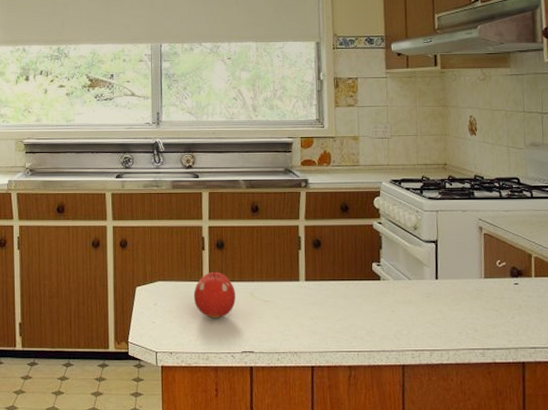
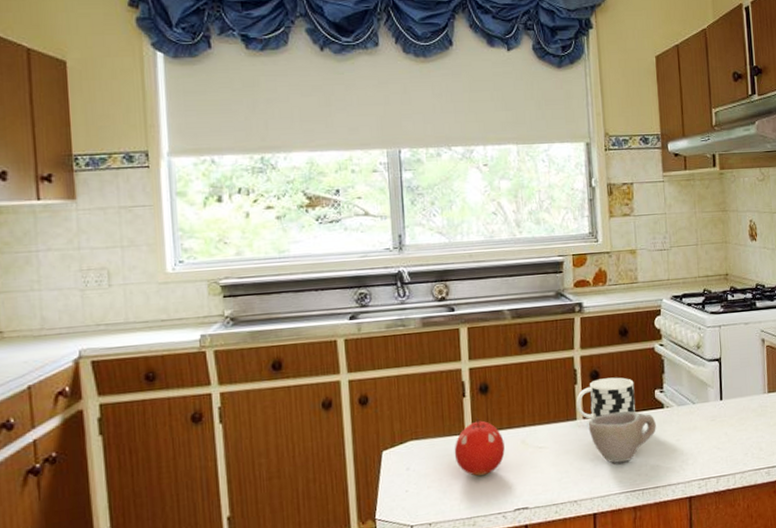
cup: none [300,247,354,283] -> present [576,377,636,420]
cup: none [309,278,373,324] -> present [588,411,656,463]

